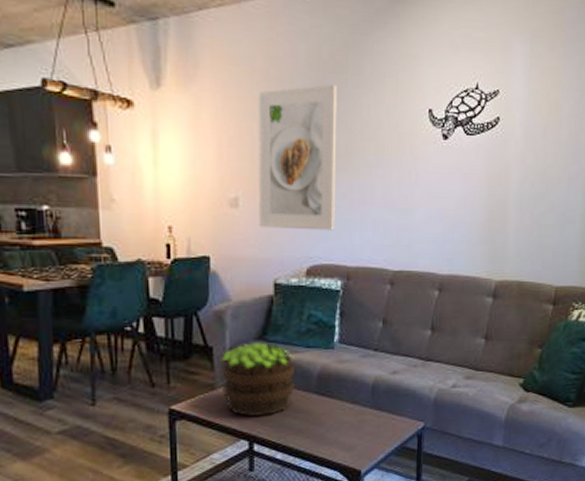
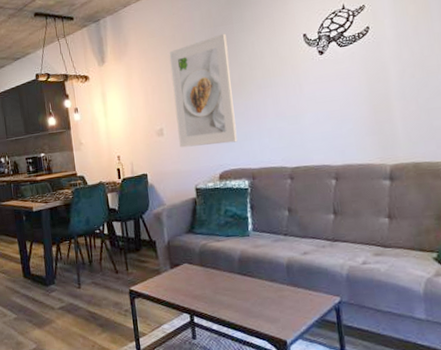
potted plant: present [220,341,296,416] -> none [162,234,222,294]

